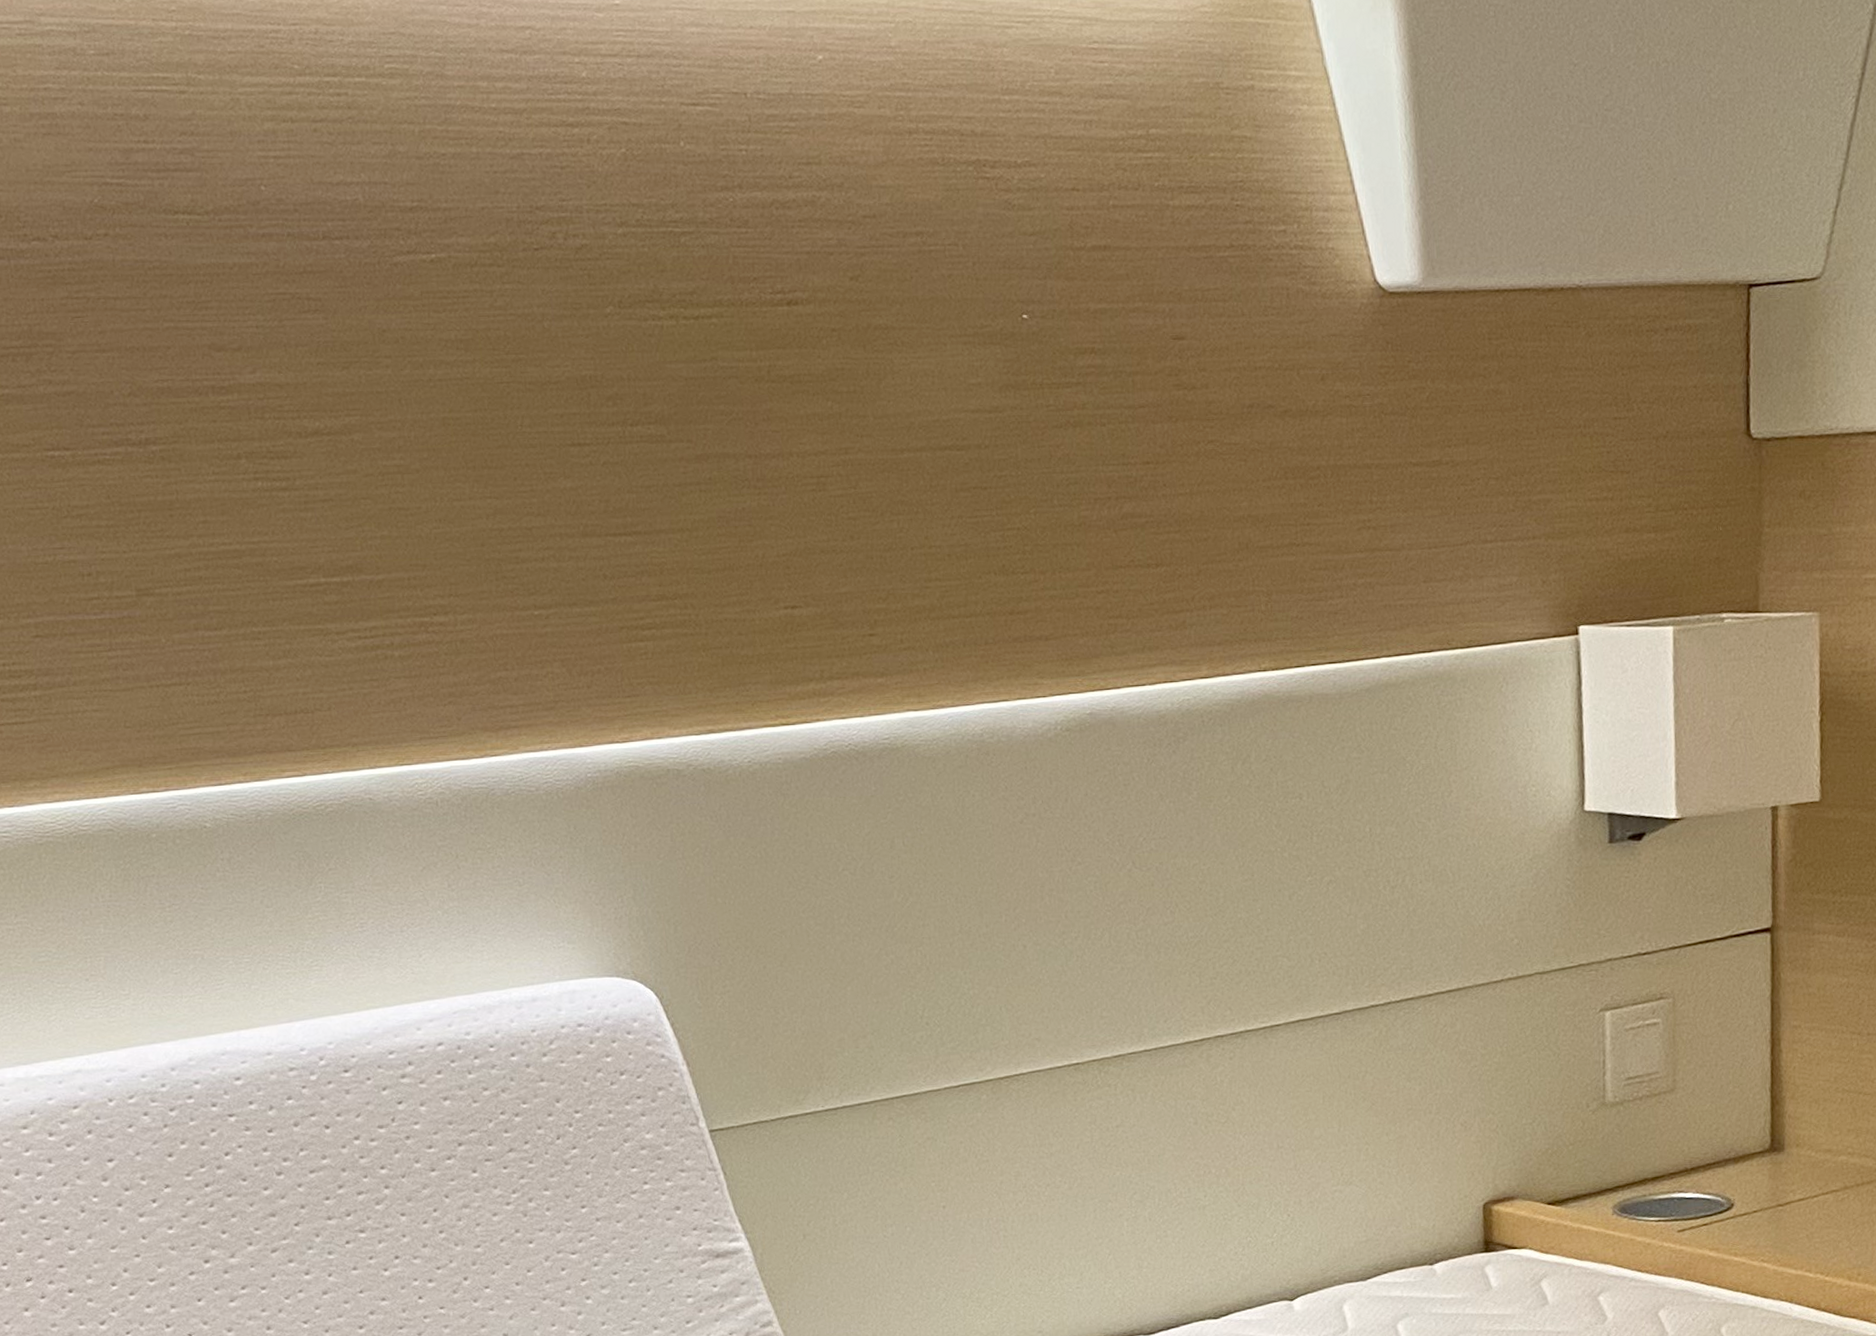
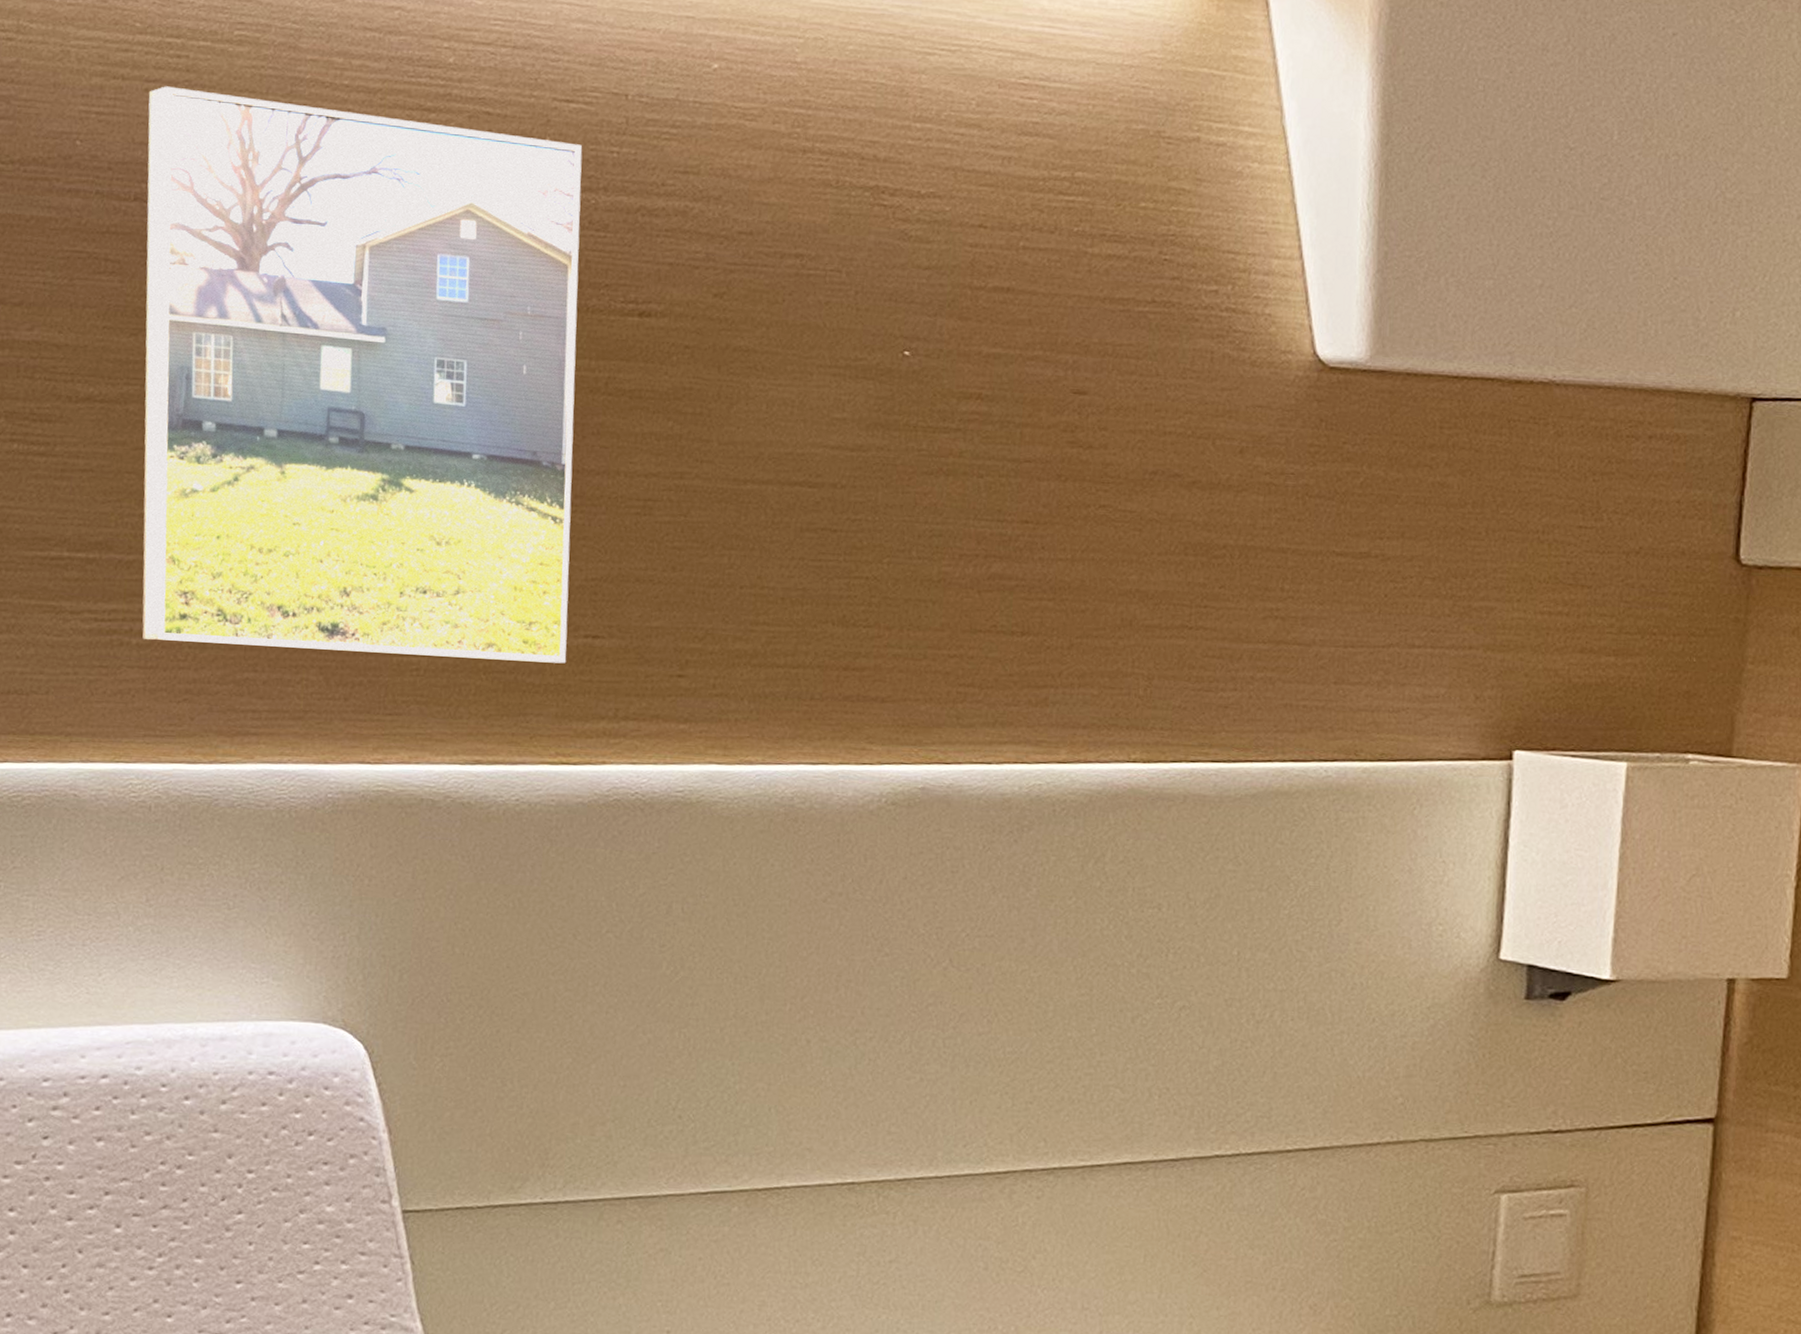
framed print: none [317,124,773,652] -> present [142,86,582,664]

